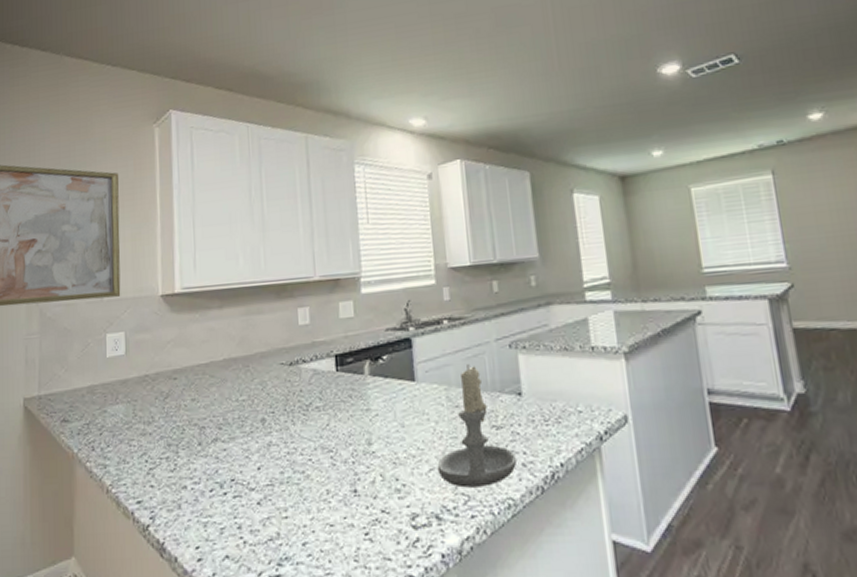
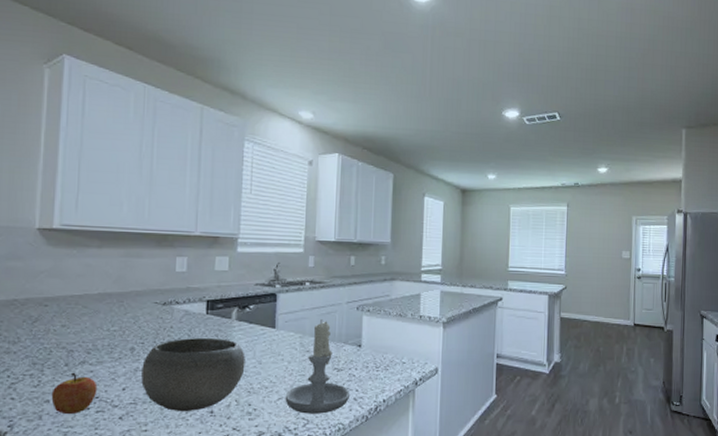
apple: none [188,452,233,502] -> present [51,372,98,415]
bowl: none [275,399,387,493] -> present [141,338,245,412]

